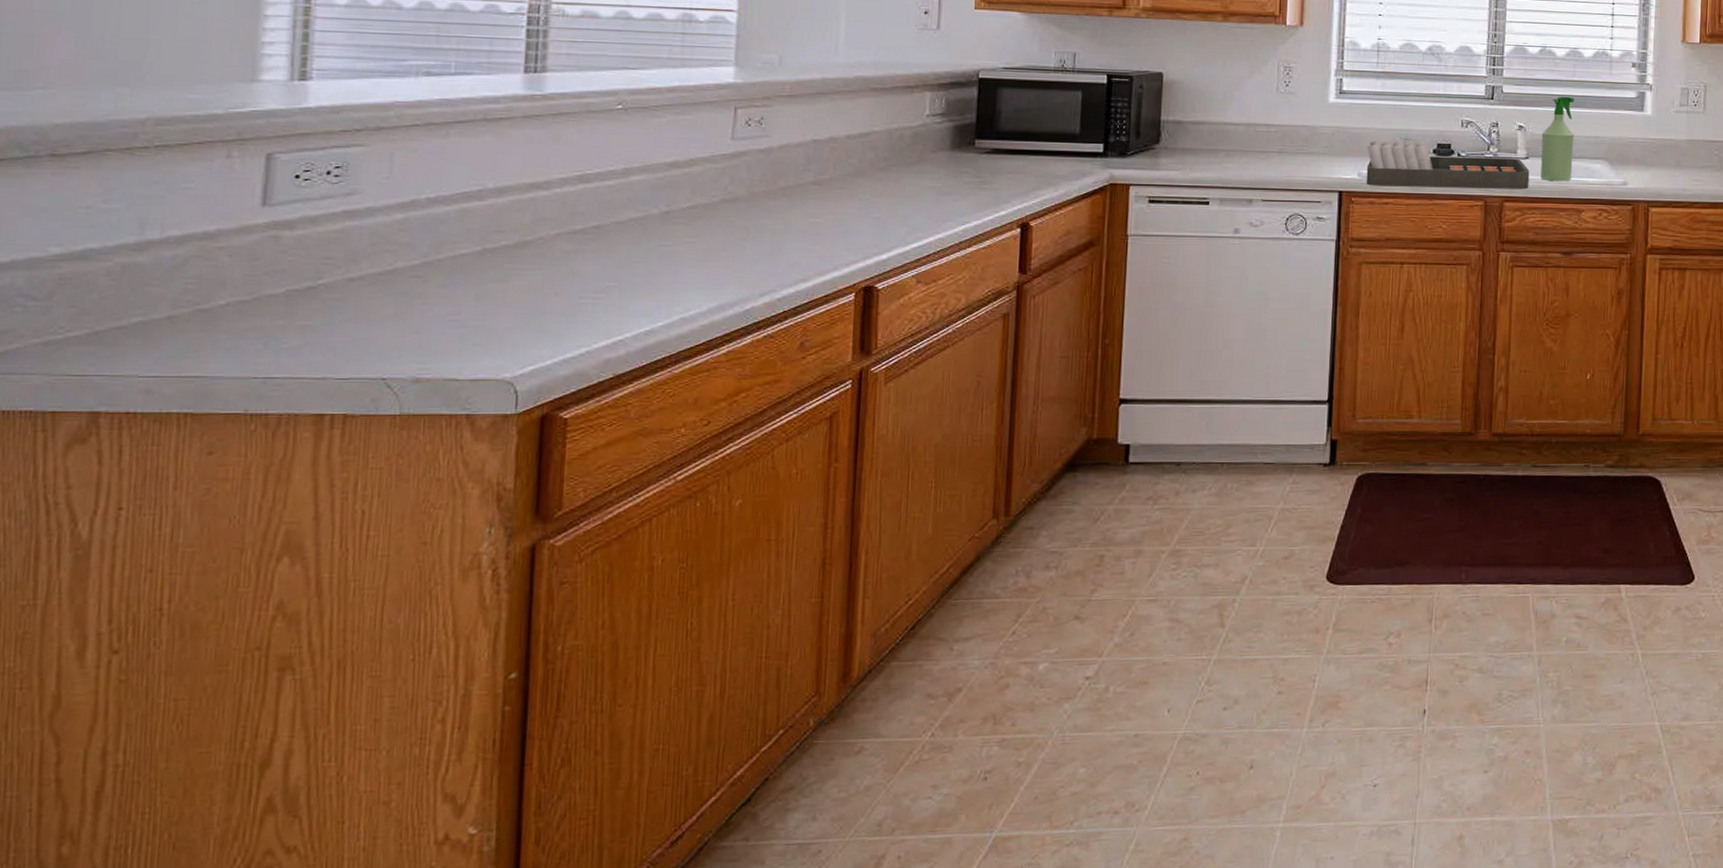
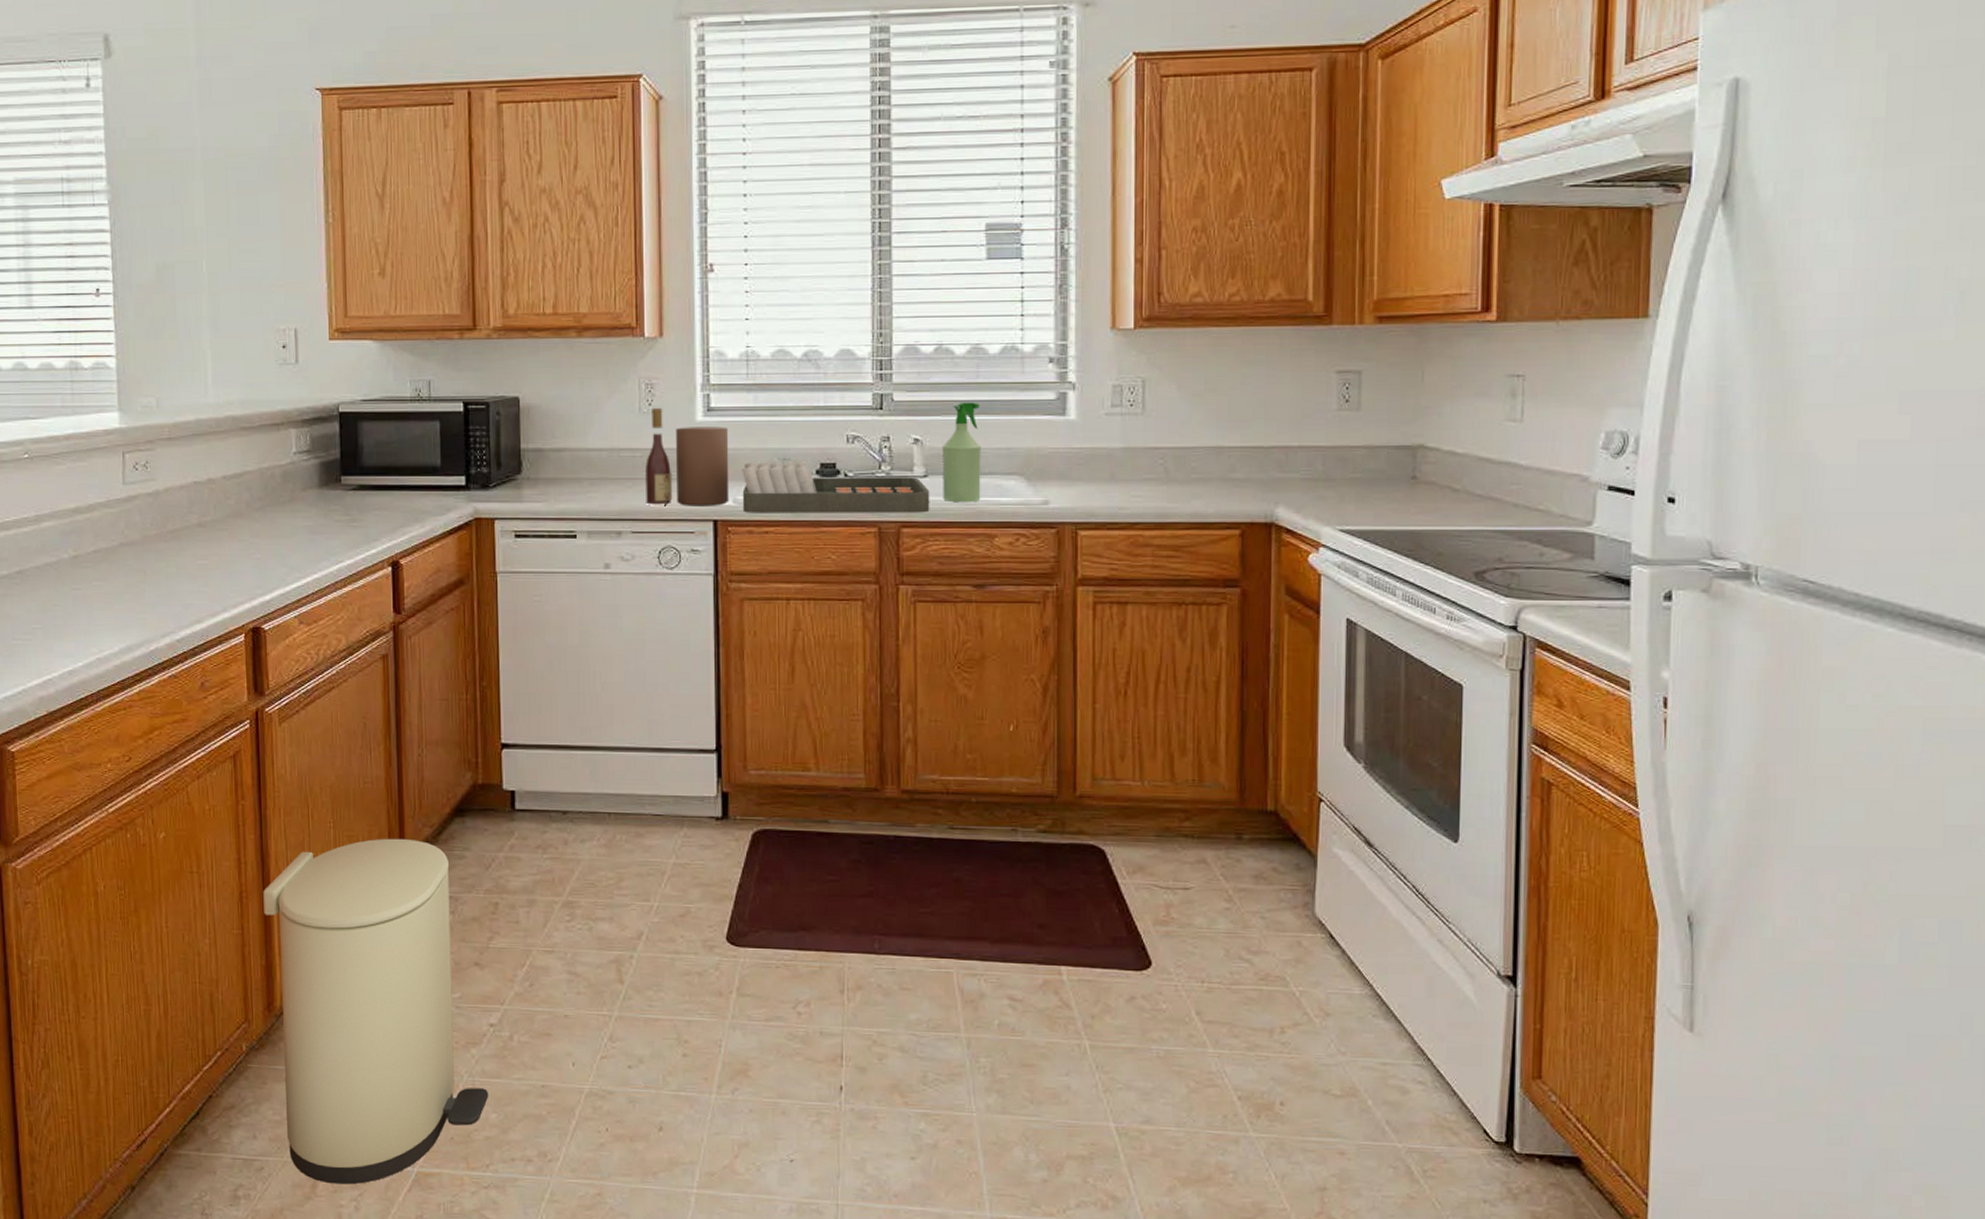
pedal bin: none [848,495,1079,860] -> present [263,838,489,1185]
wine bottle: none [1277,88,1304,176] -> present [645,407,673,505]
canister: none [1306,107,1358,180] -> present [676,427,730,508]

